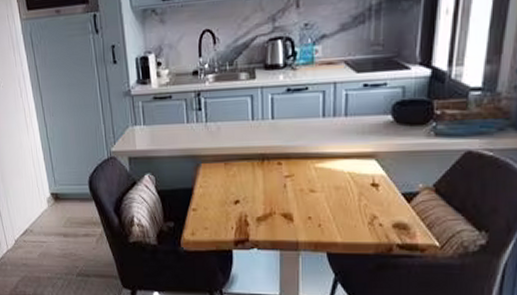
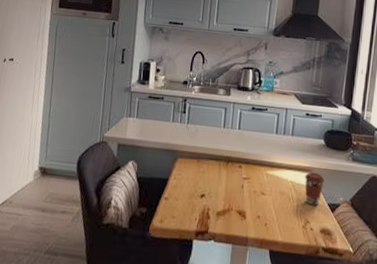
coffee cup: none [366,157,396,198] -> present [304,172,325,206]

